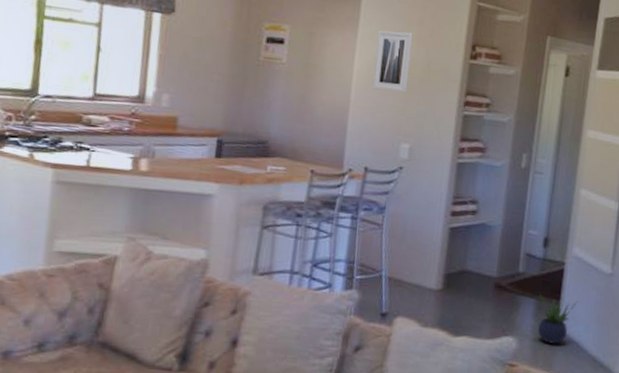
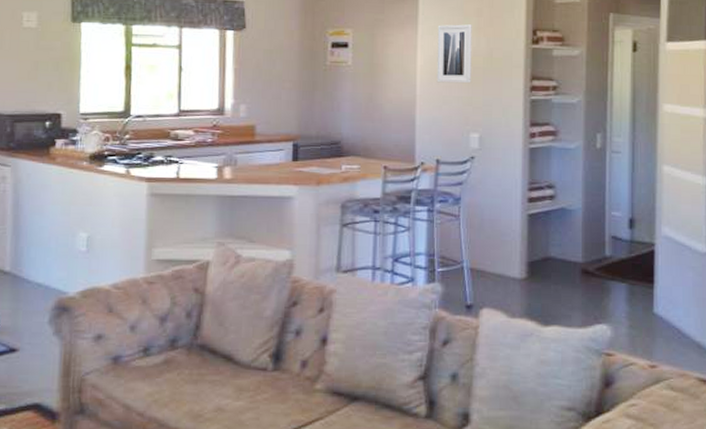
potted plant: present [537,295,578,344] -> none [631,279,673,330]

